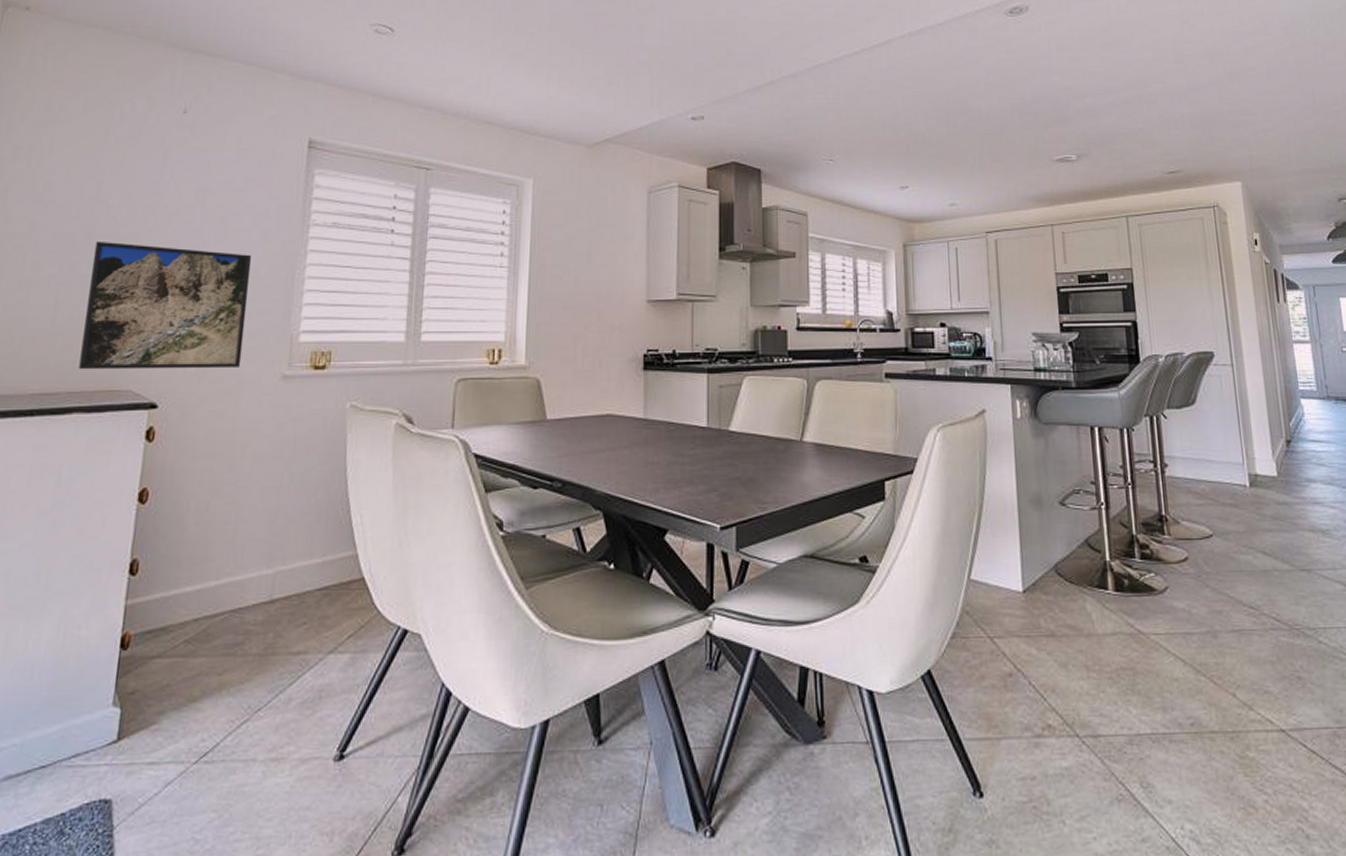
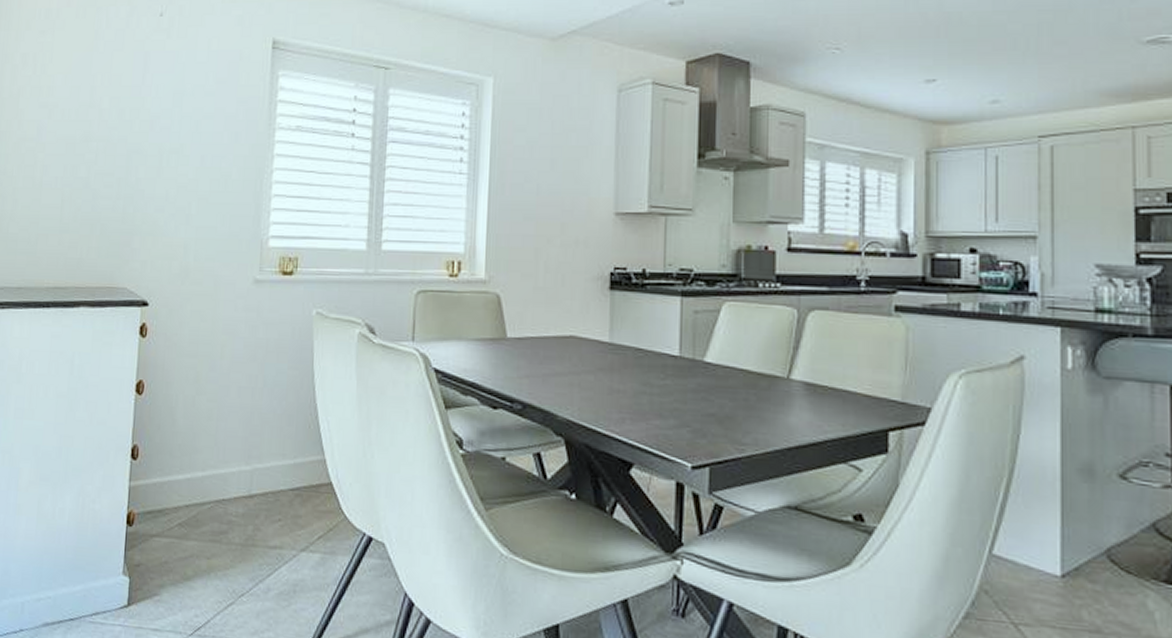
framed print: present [79,240,252,370] -> none [83,144,225,270]

